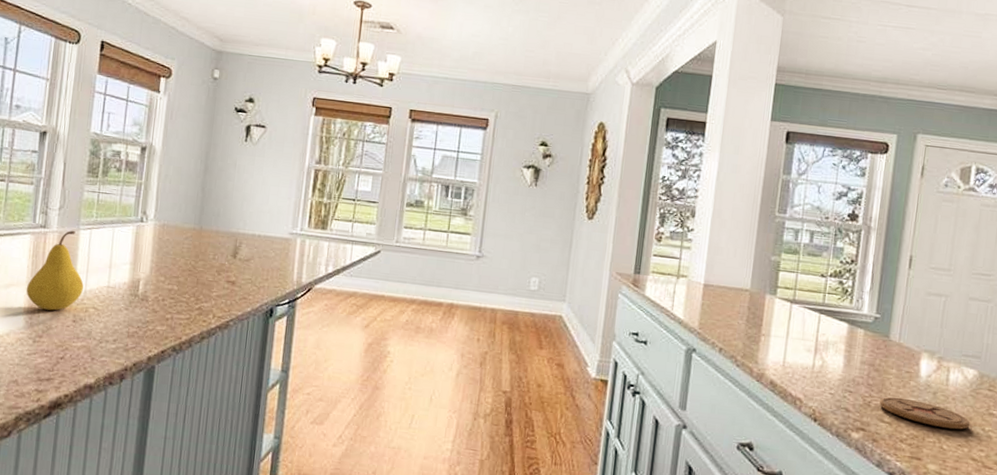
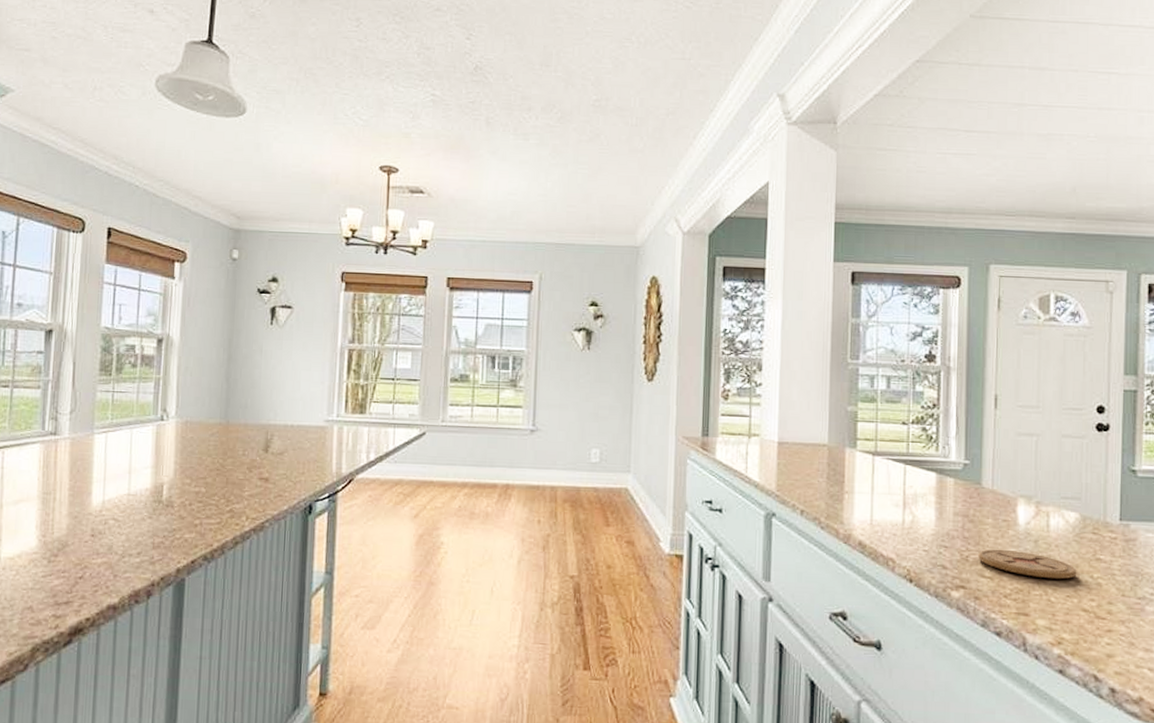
fruit: present [26,231,84,311] -> none [38,436,101,526]

